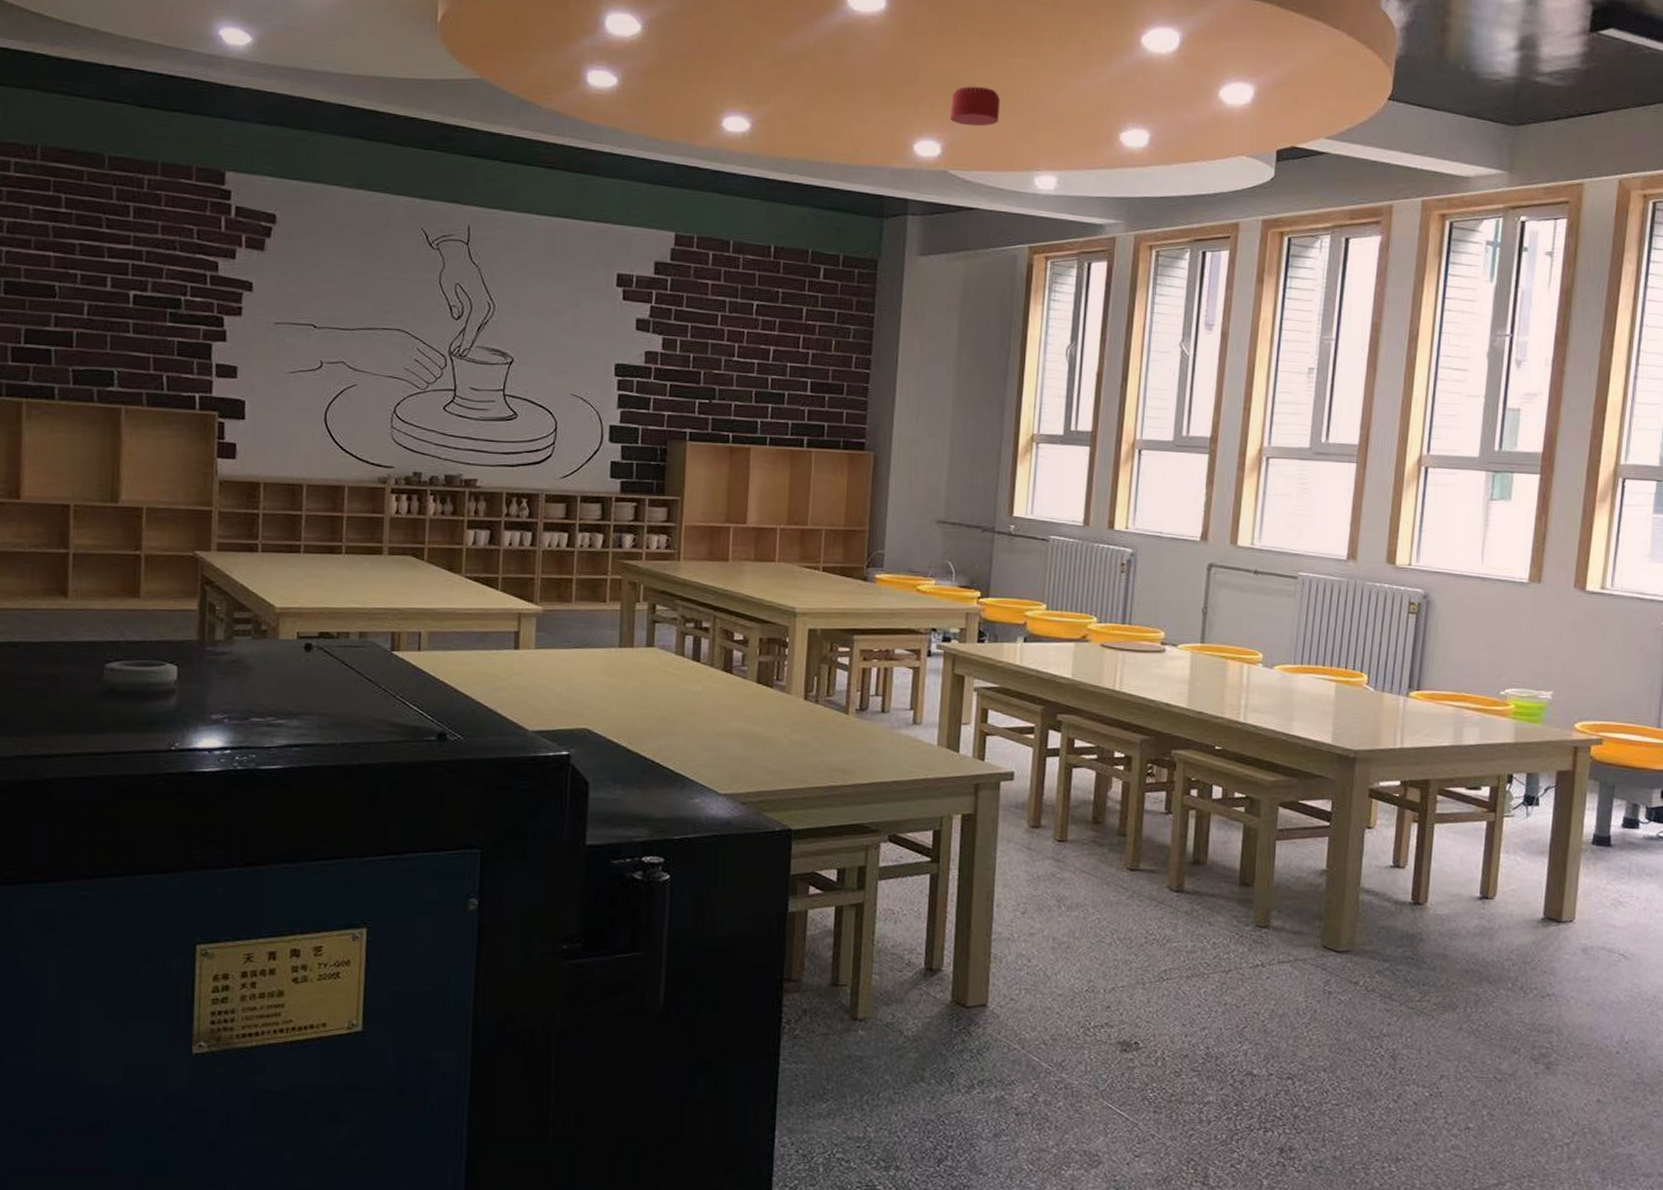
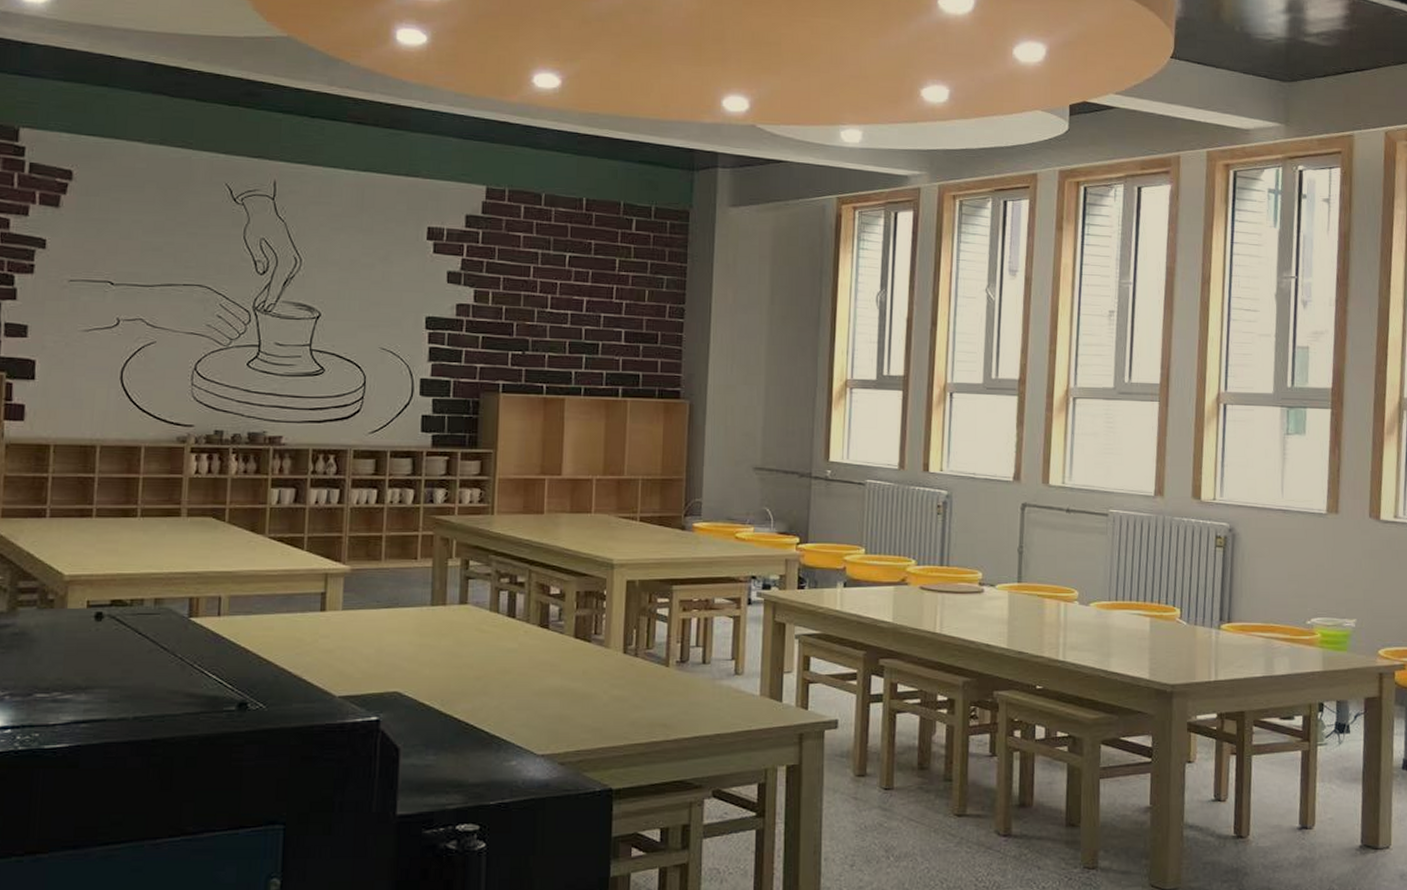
smoke detector: present [950,86,1001,127] -> none [757,44,806,83]

